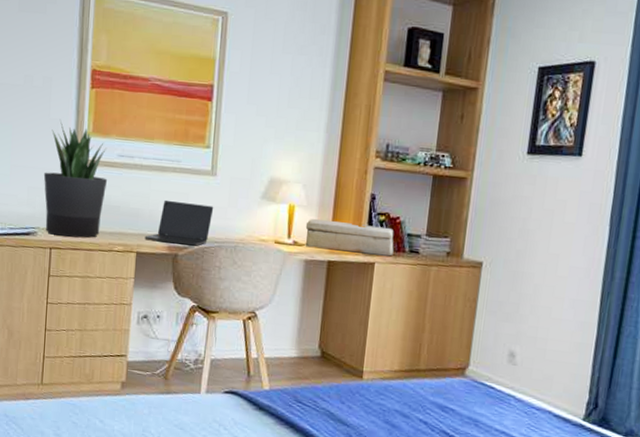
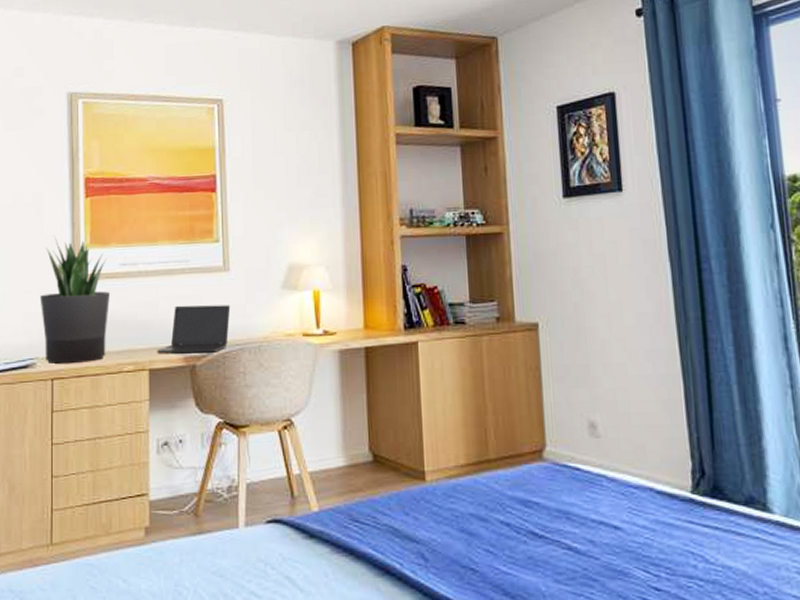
decorative box: present [305,218,394,257] -> none [334,299,437,335]

